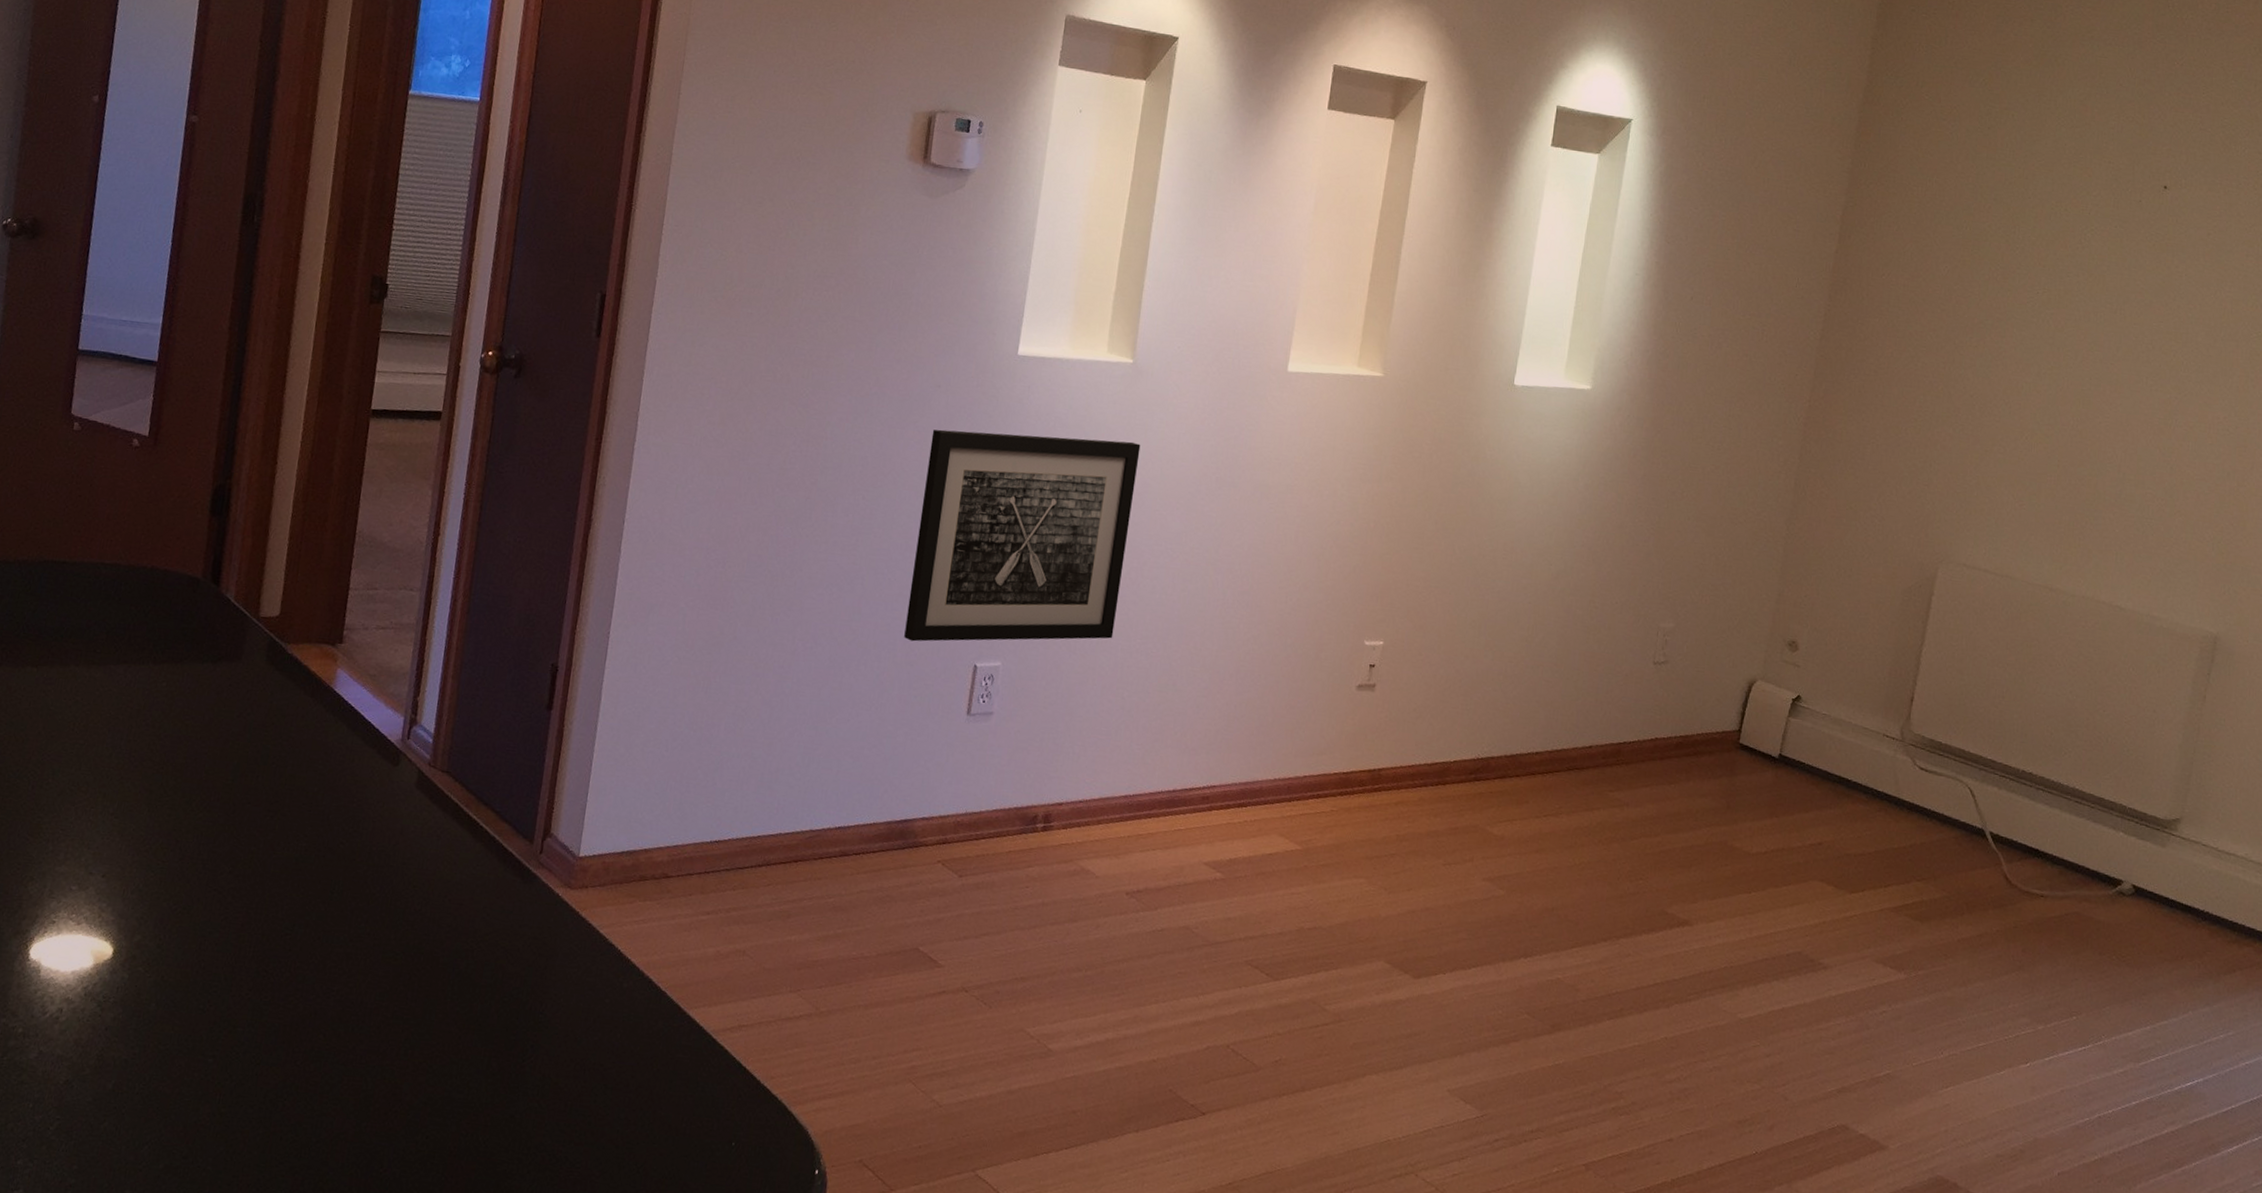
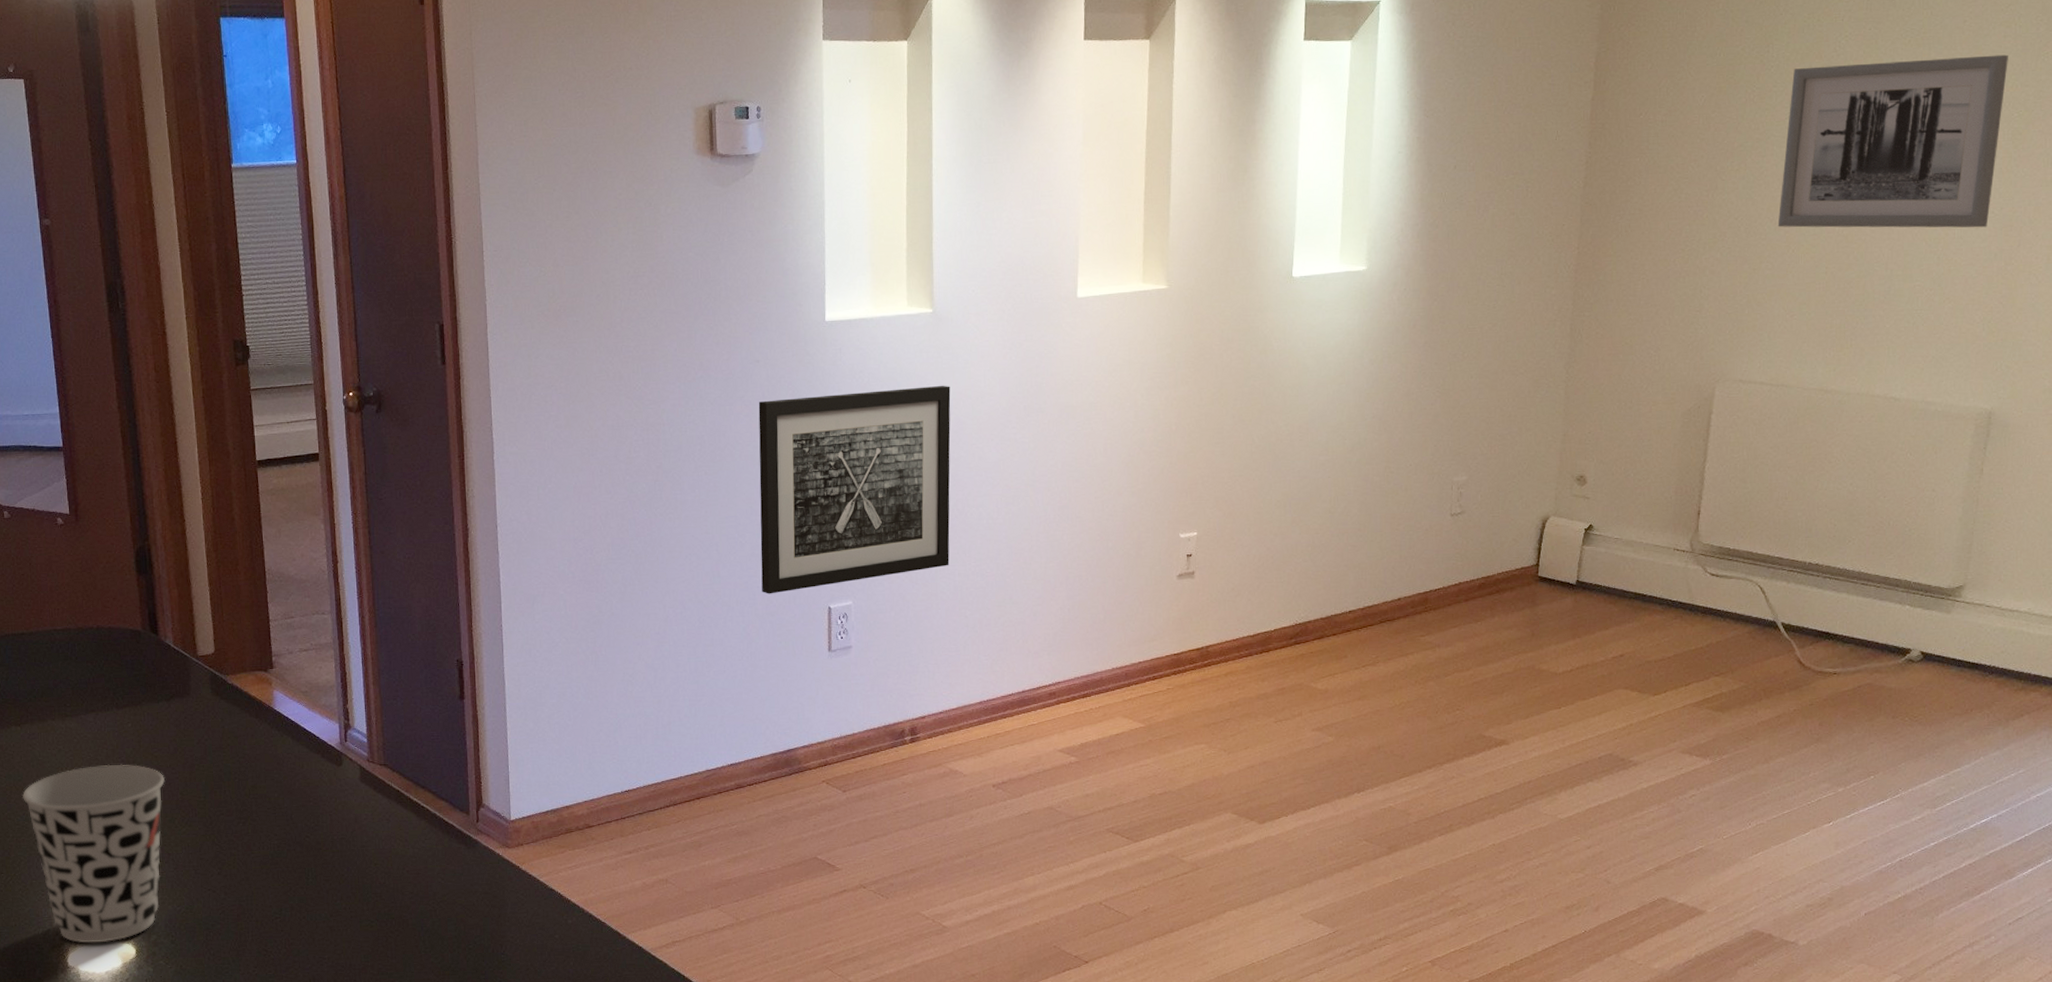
cup: none [20,725,191,937] -> present [22,764,165,943]
wall art: none [2012,254,2250,445] -> present [1777,54,2008,228]

